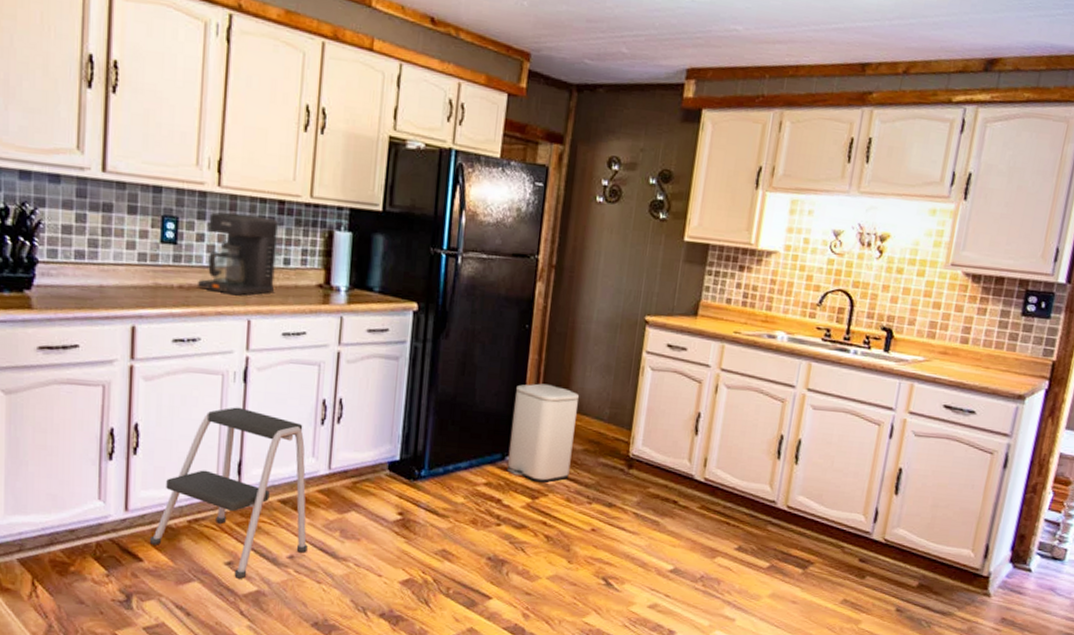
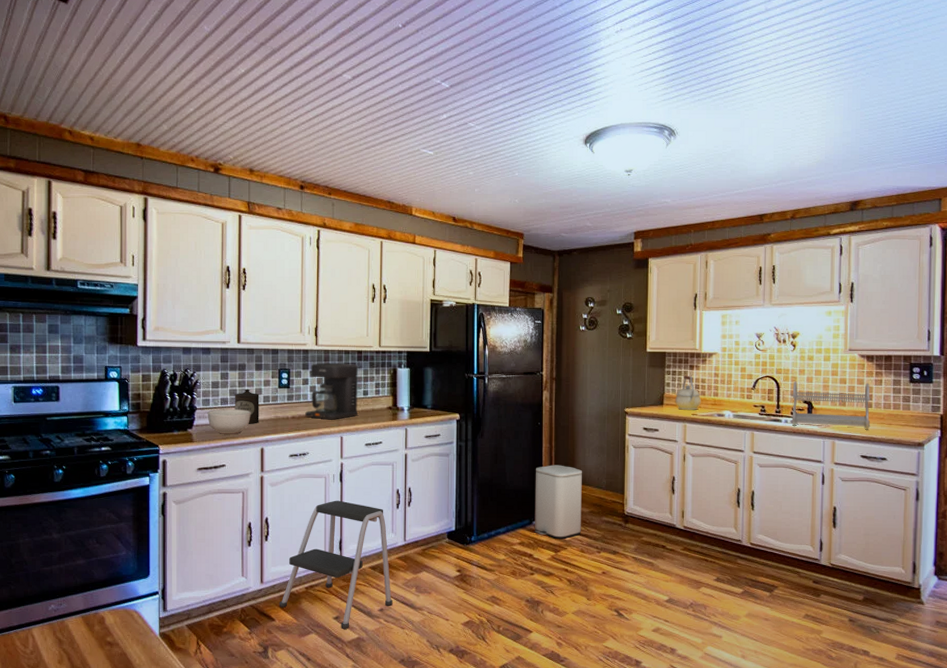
bowl: none [54,265,119,304] -> present [207,409,251,434]
canister: none [94,239,132,291] -> present [234,389,259,424]
kettle: none [713,278,750,327] -> present [675,375,701,410]
dish rack: none [862,299,970,373] -> present [790,381,871,430]

